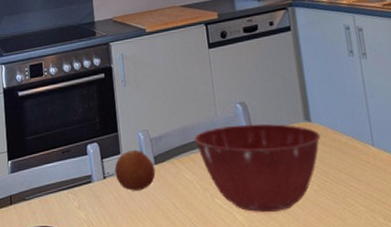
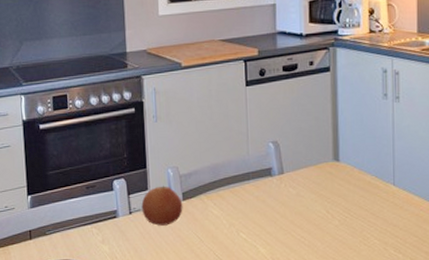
mixing bowl: present [193,123,321,213] -> none [223,162,347,246]

